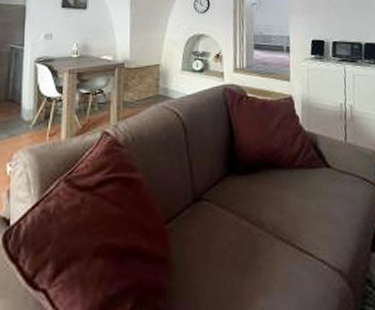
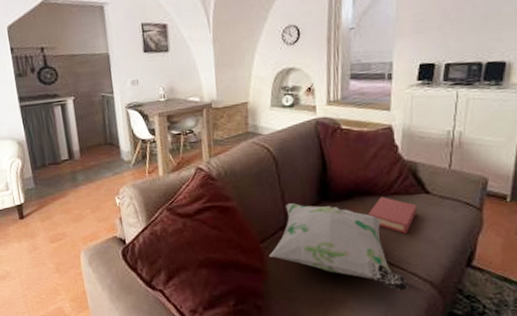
decorative pillow: none [174,175,318,283] -> present [269,203,408,291]
book: none [275,170,321,213] -> present [368,197,417,234]

